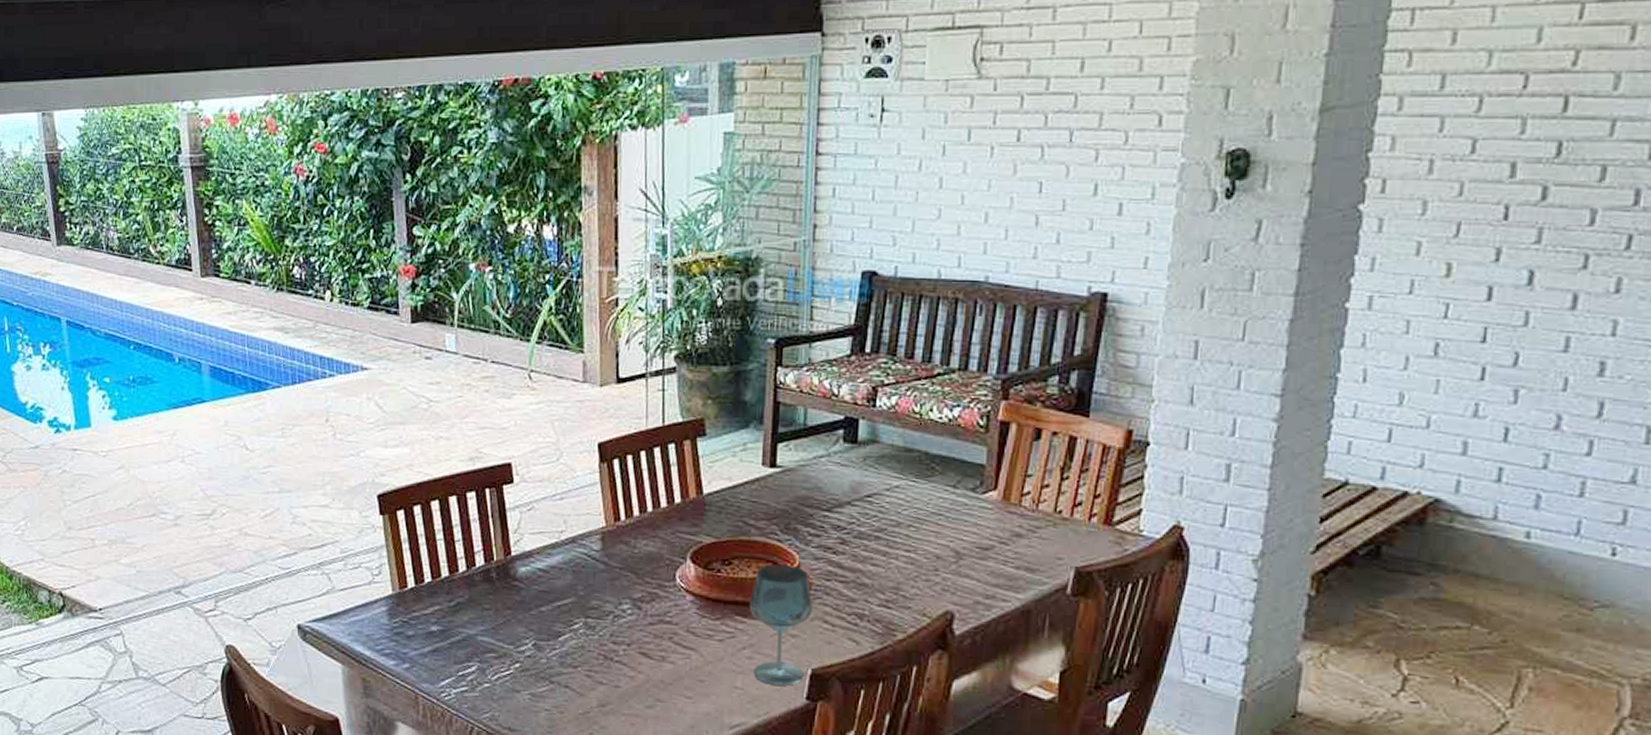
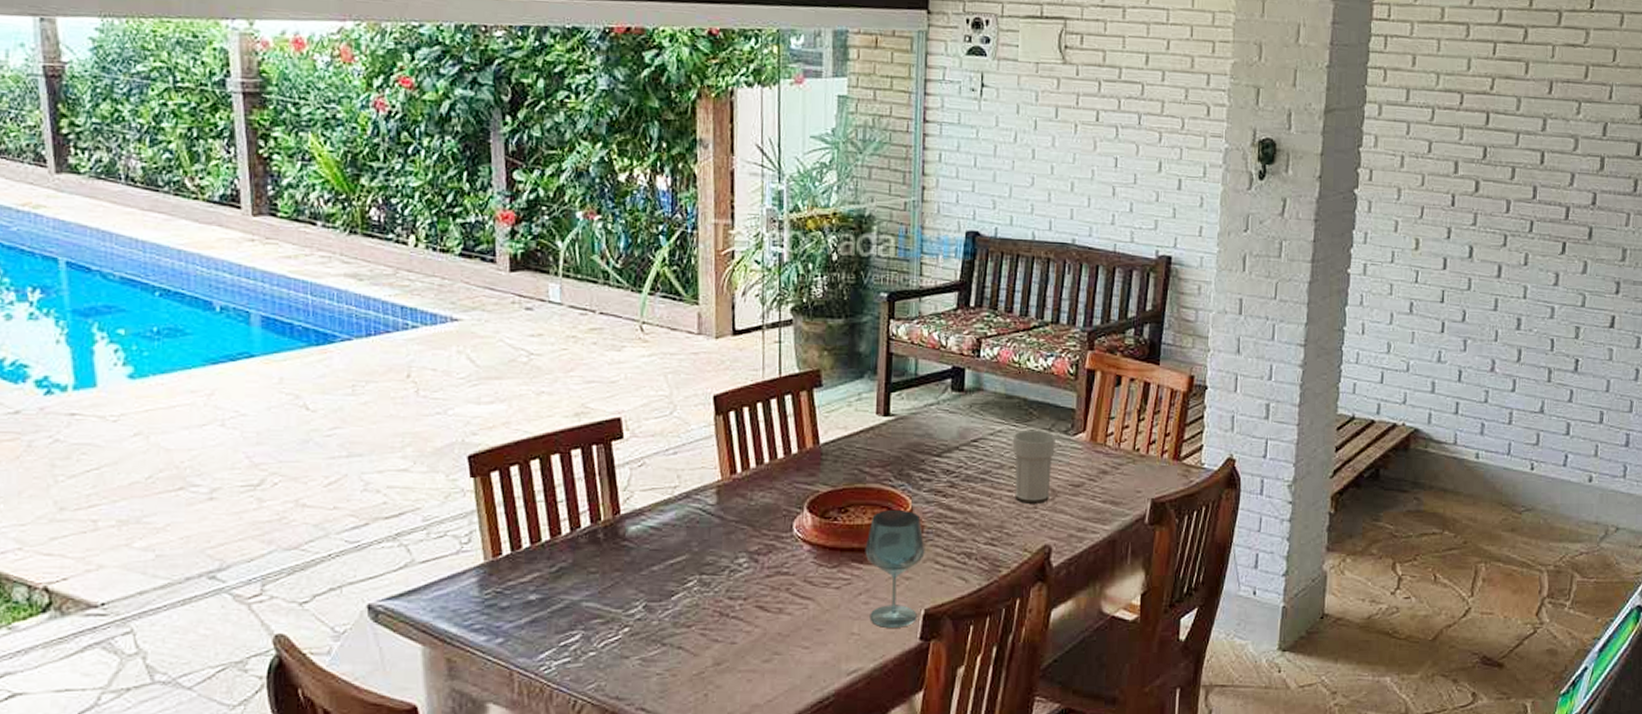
cup: none [912,486,961,566] -> present [1013,429,1055,504]

